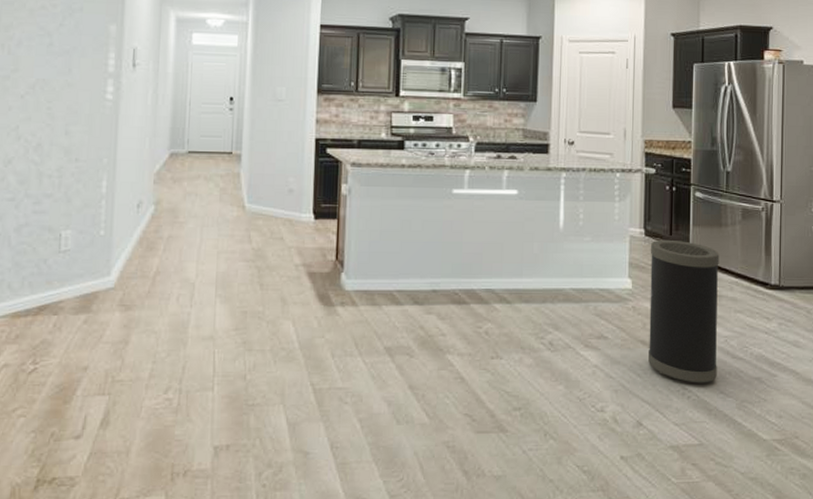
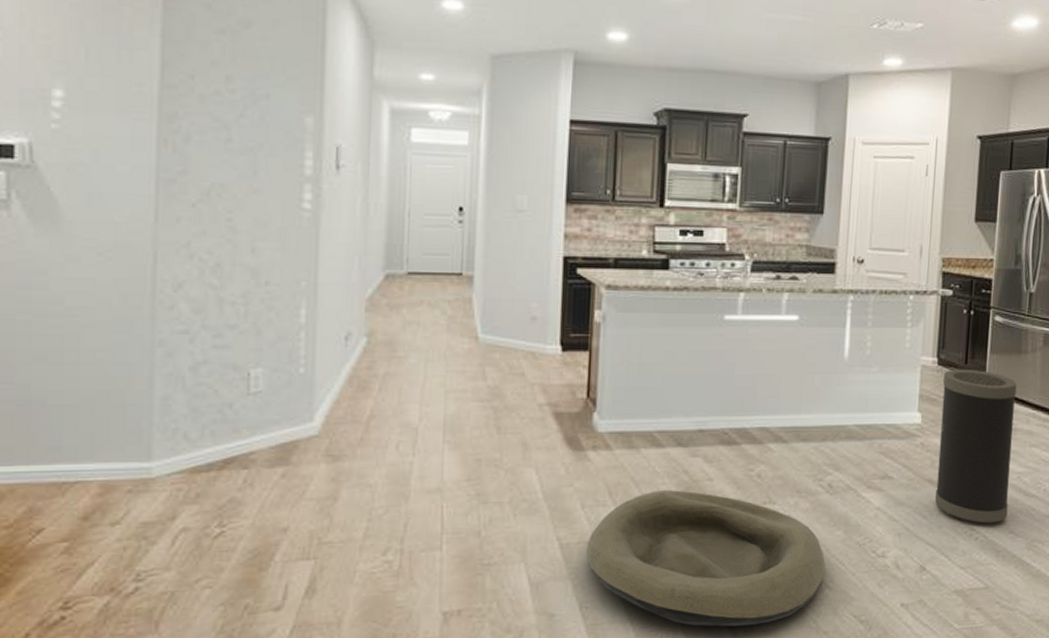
dog bed: none [336,344,549,471] -> present [586,490,826,627]

